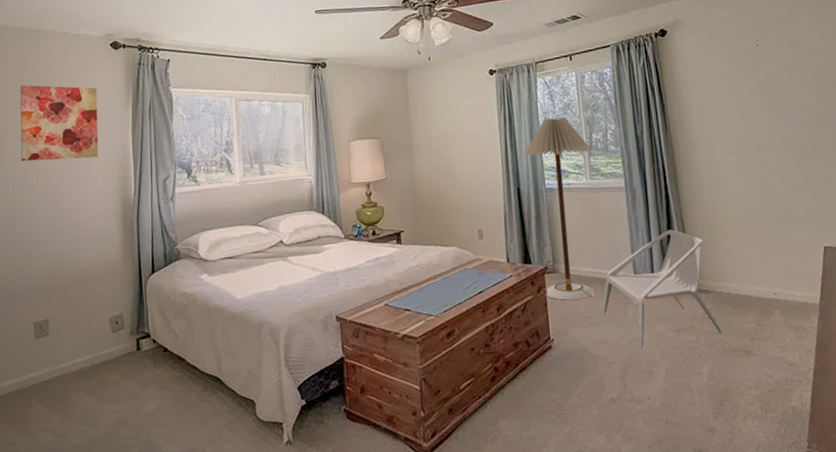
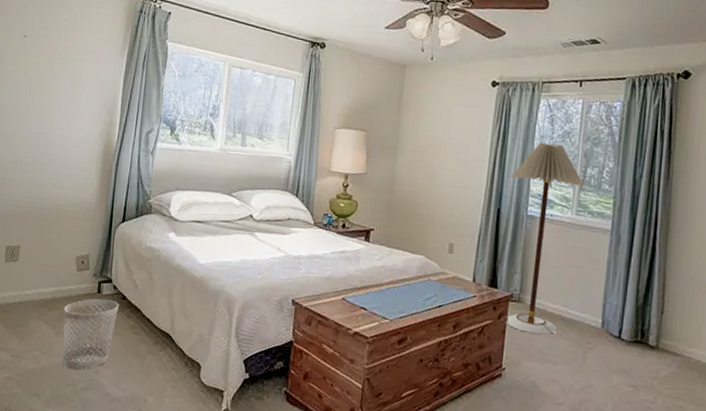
wall art: present [20,85,99,162] -> none [15,13,97,98]
wastebasket: none [104,354,162,436] -> present [62,298,119,370]
armchair: present [603,229,723,349] -> none [562,283,683,399]

